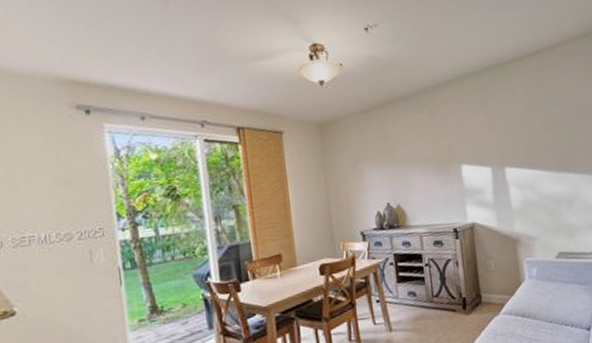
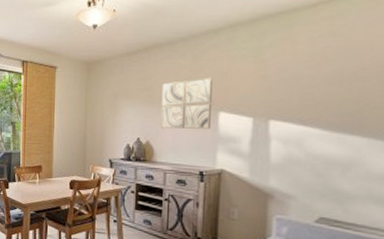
wall art: none [403,131,456,190] -> present [160,78,213,130]

